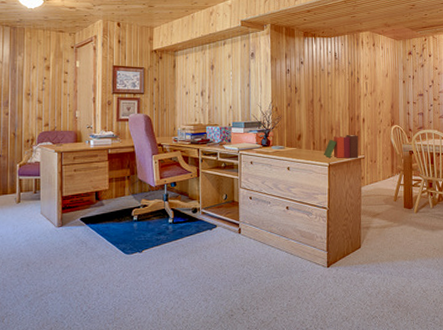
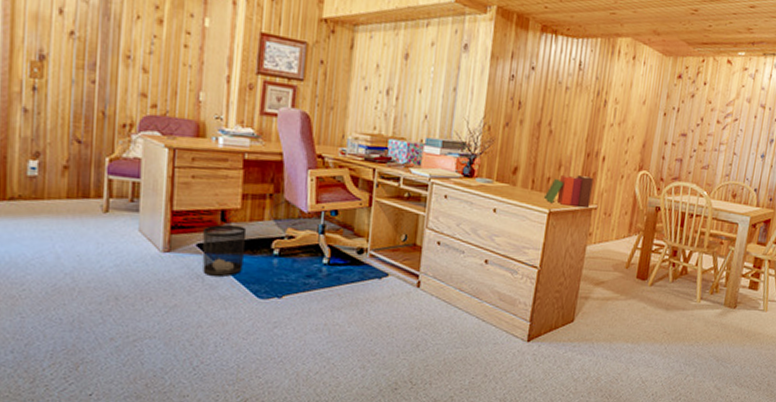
waste bin: none [84,202,114,241] -> present [202,224,247,277]

